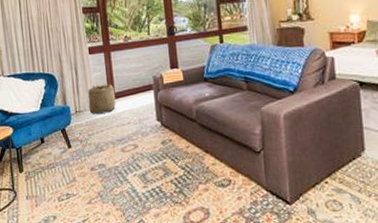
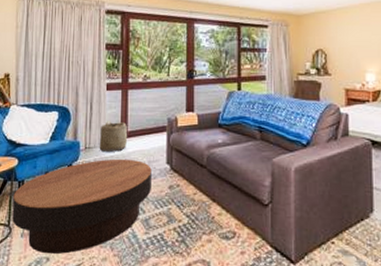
coffee table: none [13,119,145,213] -> present [12,158,152,255]

